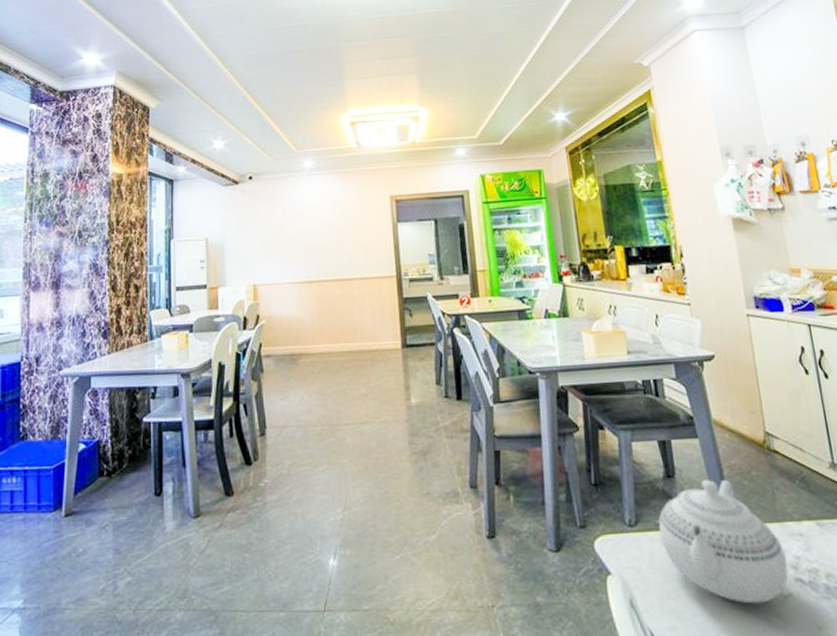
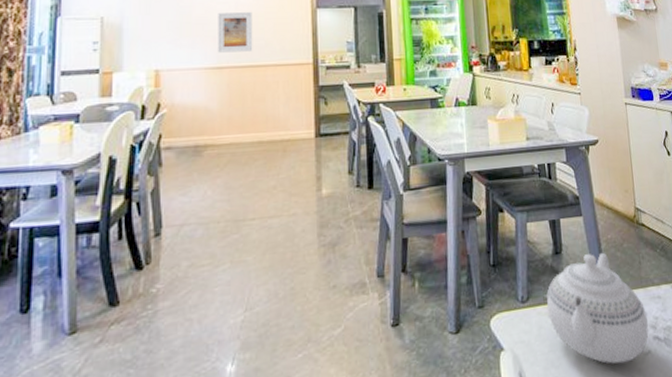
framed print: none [306,229,339,268] -> present [218,12,253,53]

